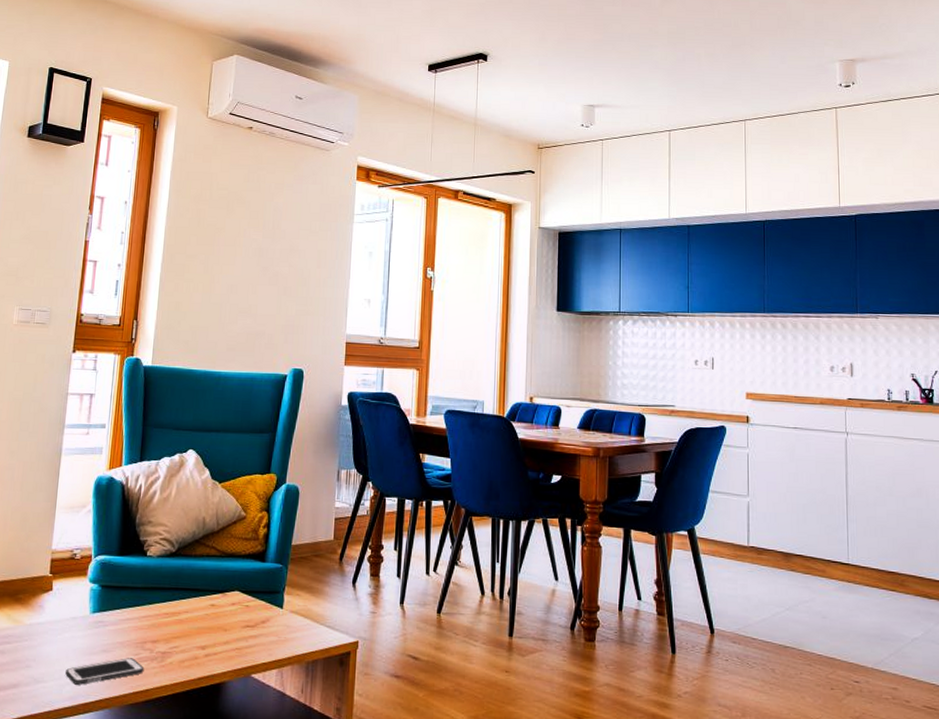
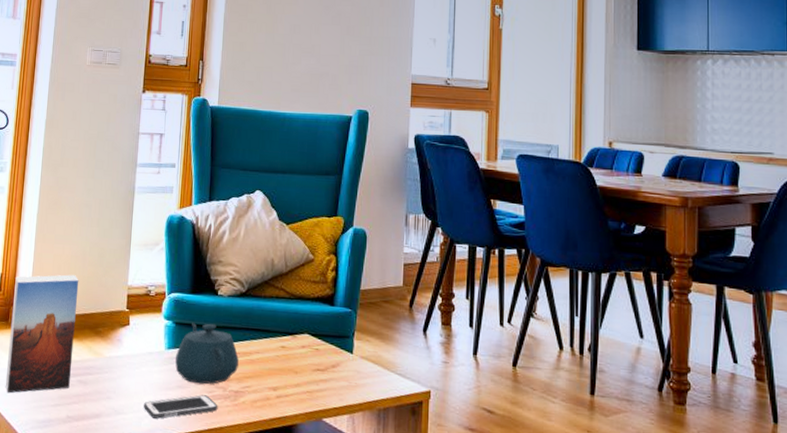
teapot: none [100,585,167,647] -> present [175,323,239,385]

